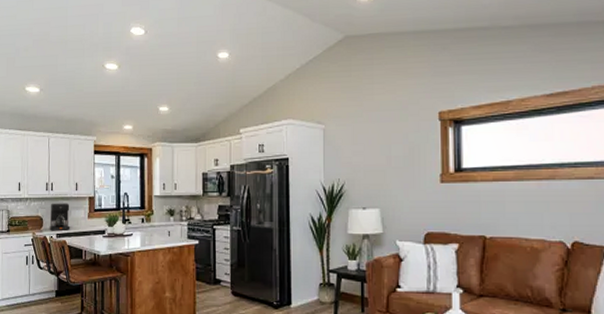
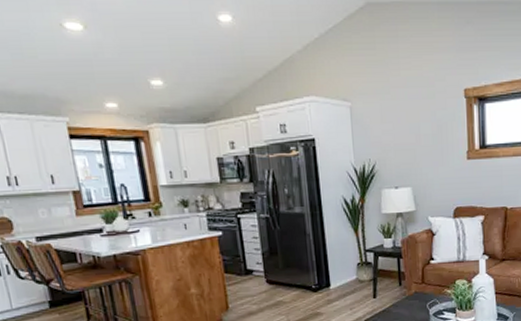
coffee maker: present [49,203,71,231] -> none [20,199,54,234]

